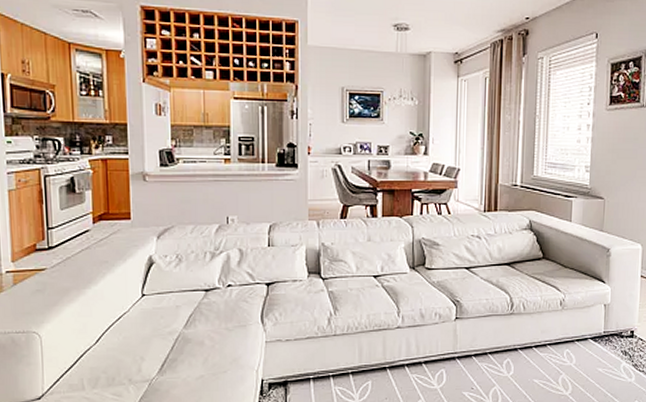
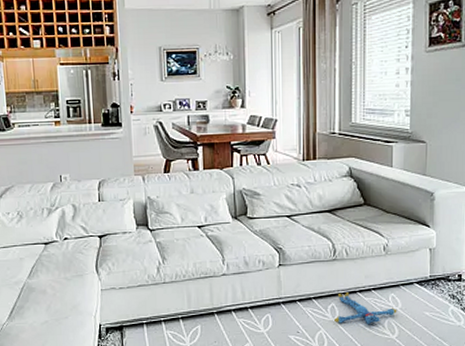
plush toy: none [509,348,571,380] -> present [334,292,397,324]

